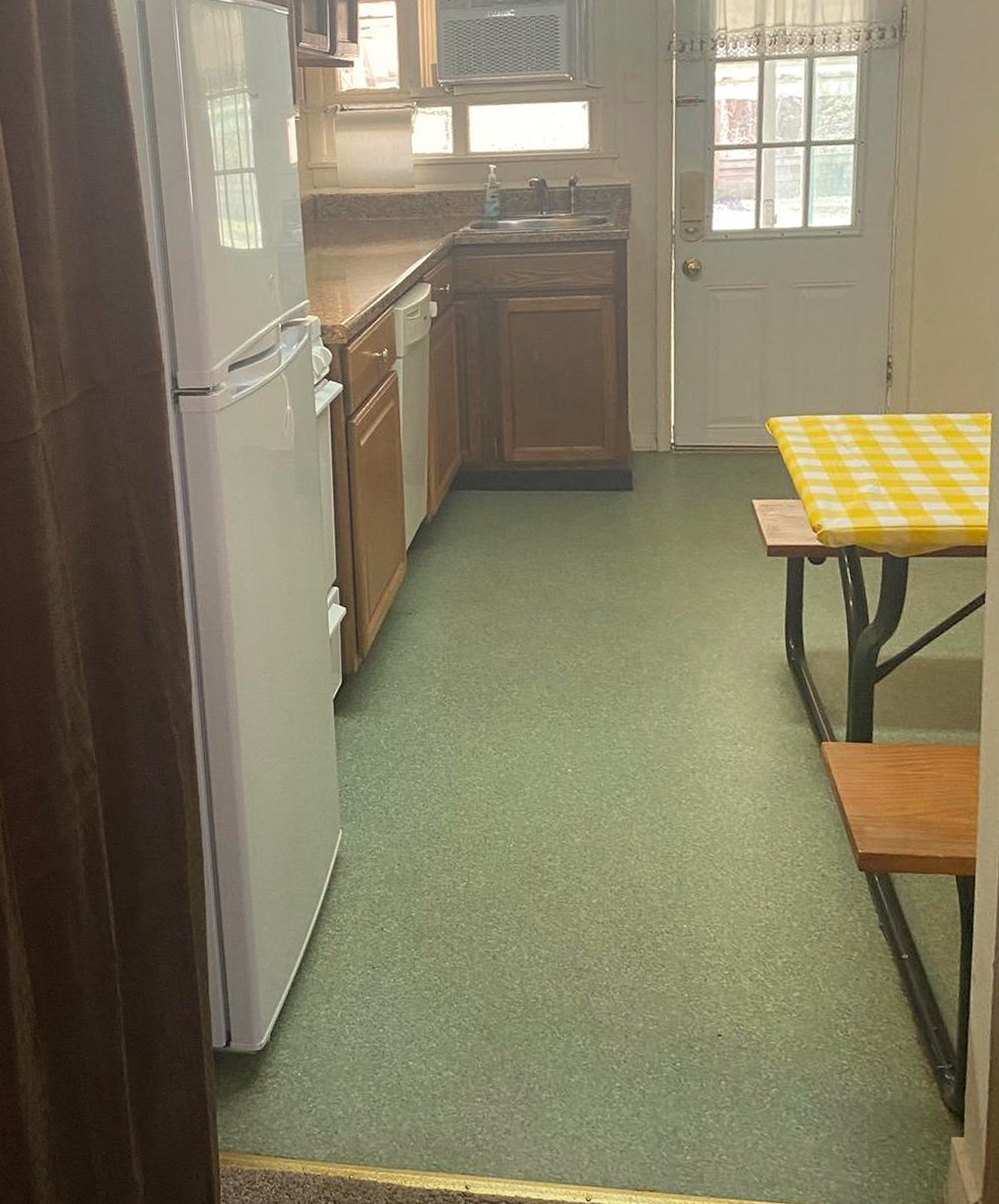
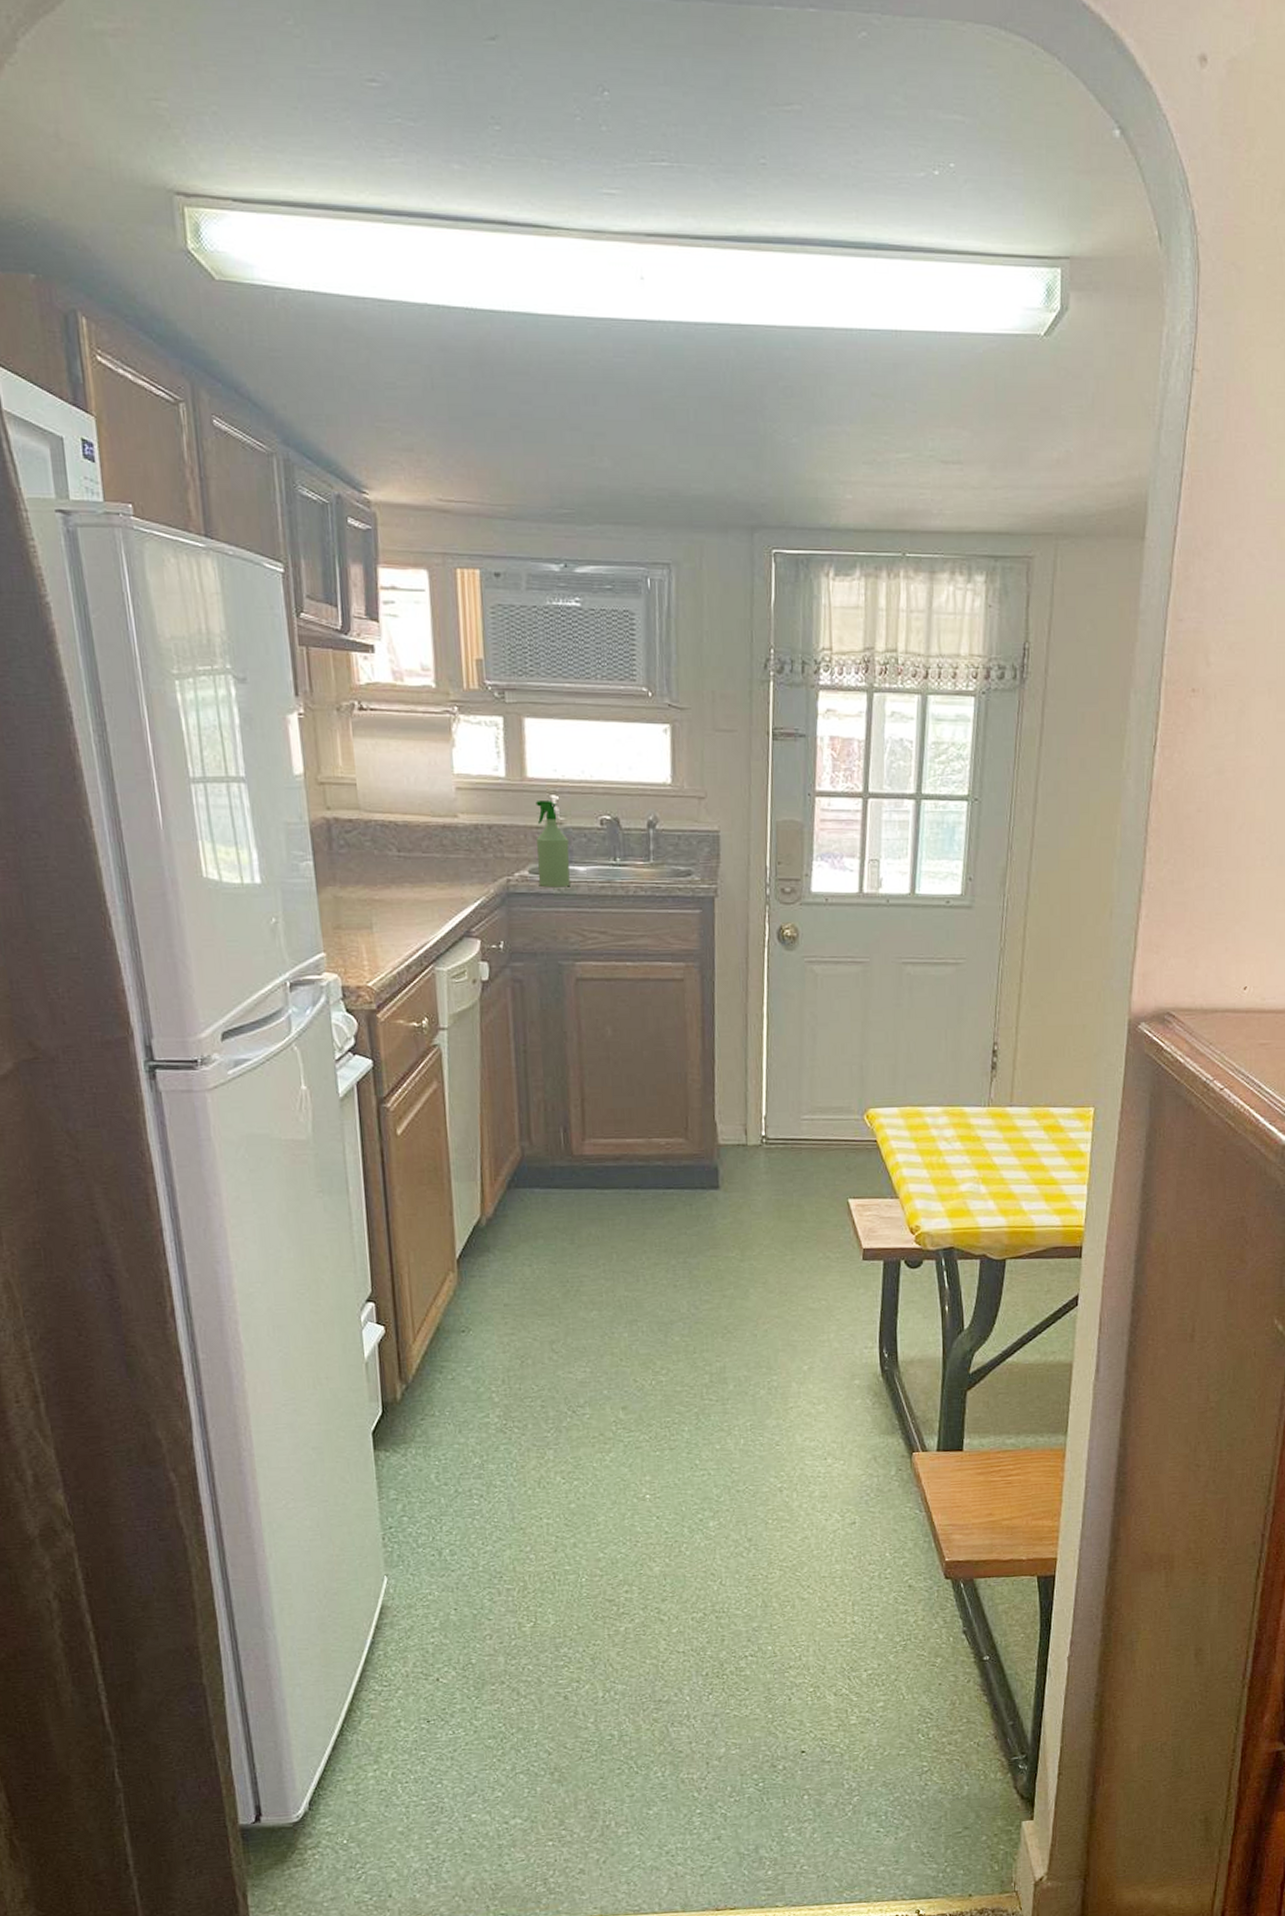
spray bottle: none [476,169,505,239] -> present [535,799,570,888]

